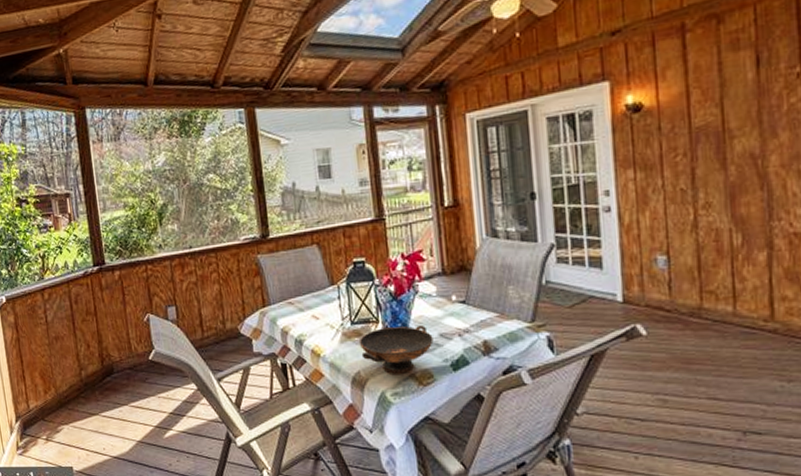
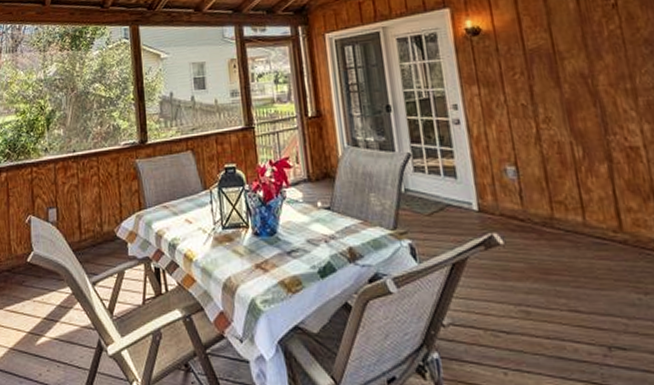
decorative bowl: present [358,324,434,374] -> none [229,230,301,281]

